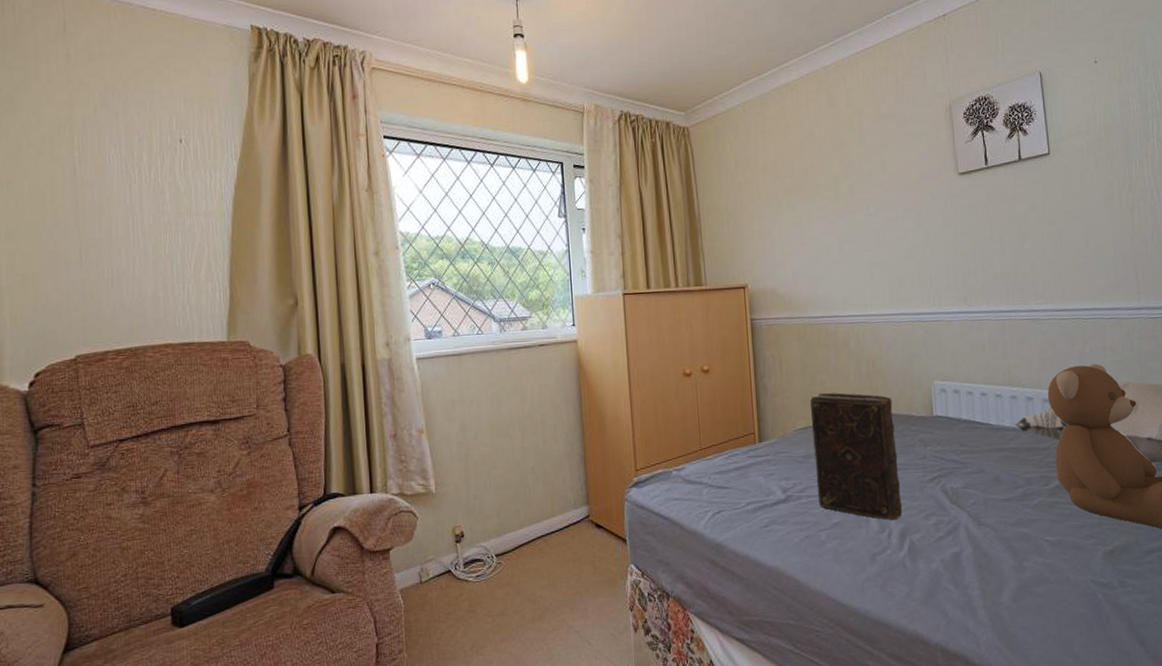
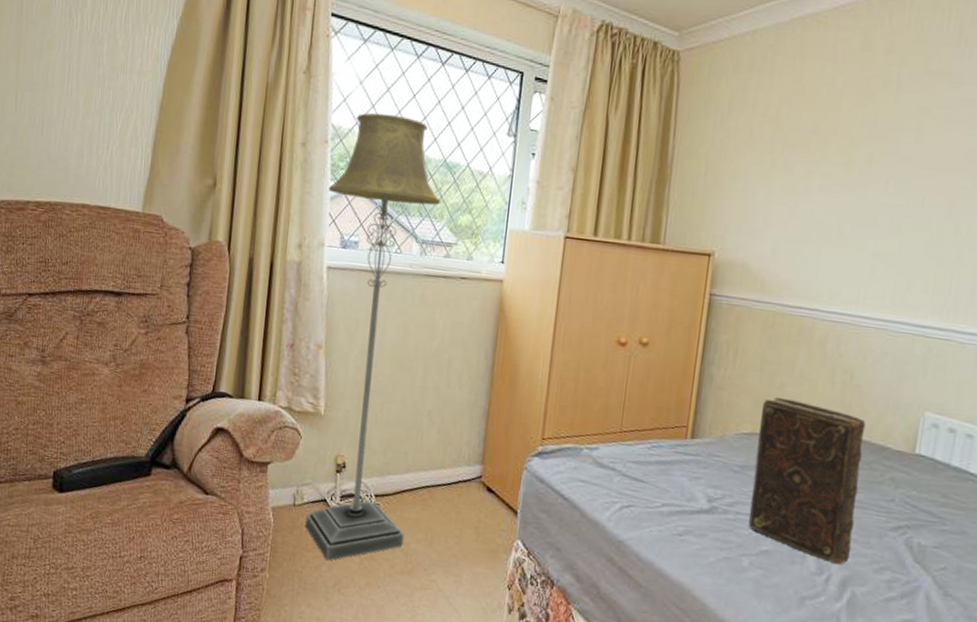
floor lamp: none [406,214,530,627] -> present [305,112,441,561]

